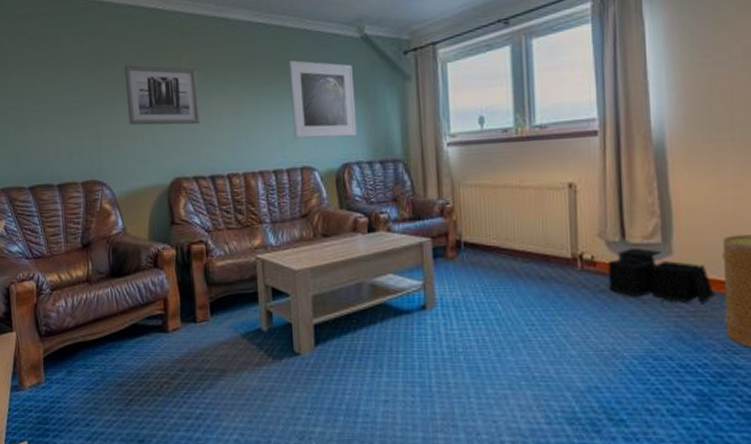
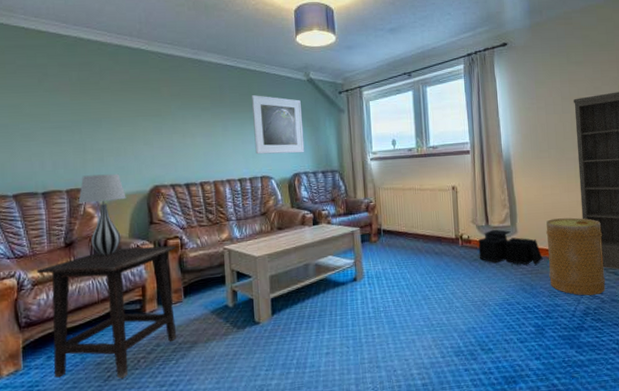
side table: none [54,251,203,404] -> present [36,245,177,379]
table lamp: none [94,163,145,260] -> present [78,173,126,256]
wall art: present [124,65,201,126] -> none [109,93,178,143]

